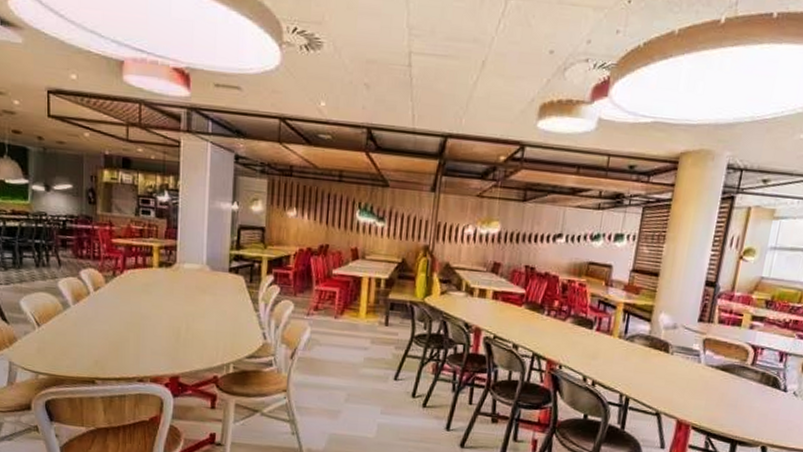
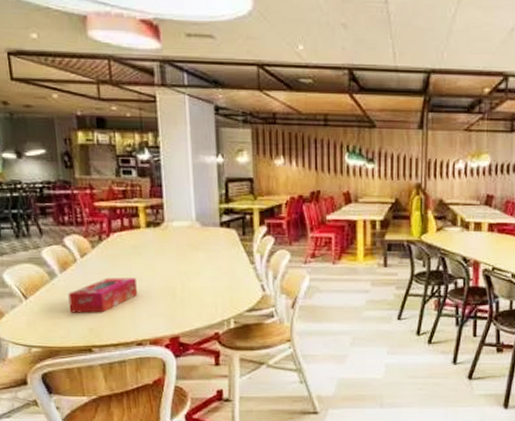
tissue box: none [78,312,144,347] -> present [68,277,137,313]

